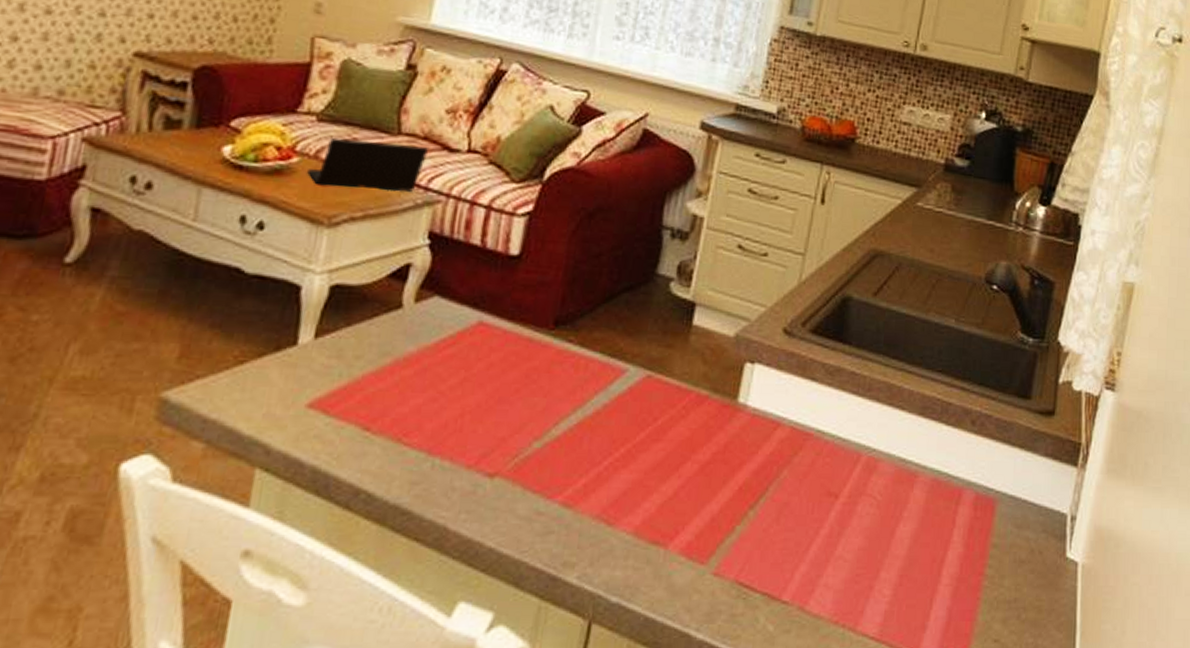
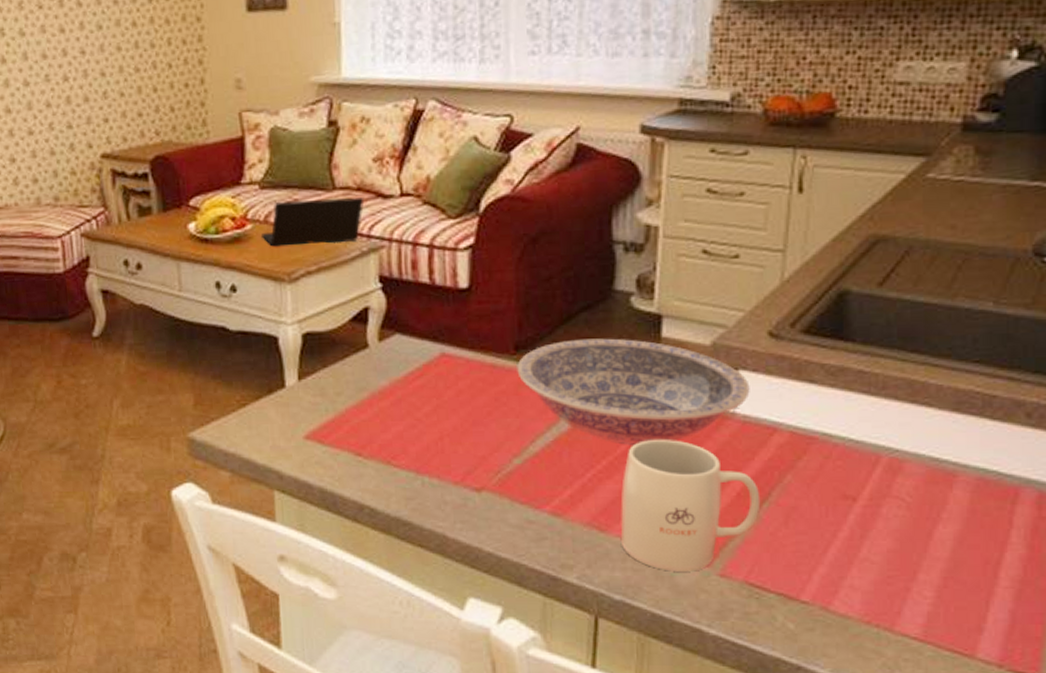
bowl: none [552,319,762,433] -> present [517,338,750,445]
mug: none [626,427,759,570] -> present [620,438,761,572]

